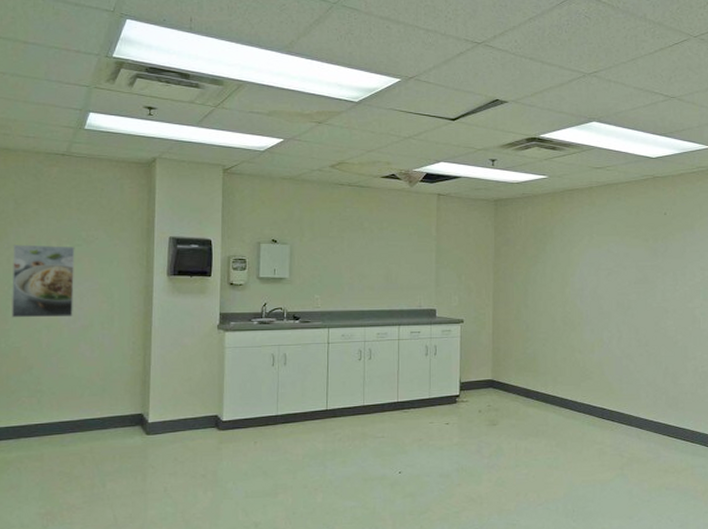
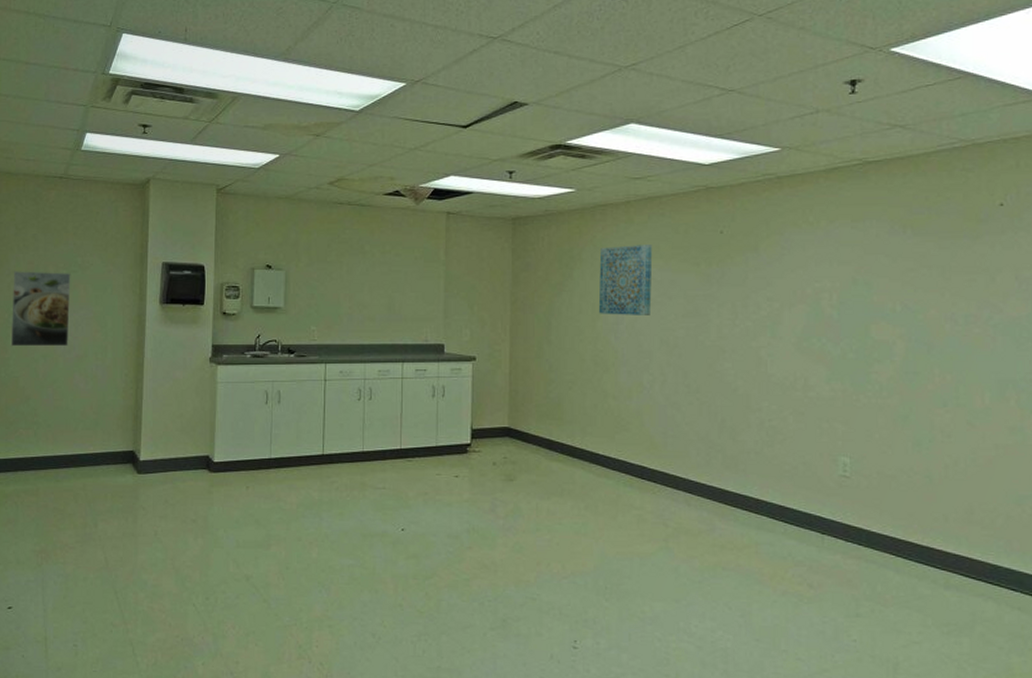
wall art: none [567,224,611,283] -> present [598,245,653,315]

